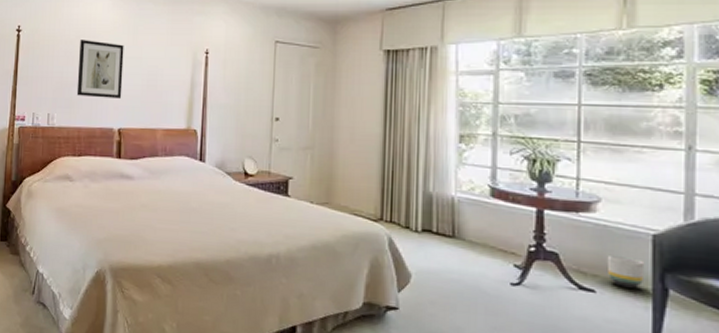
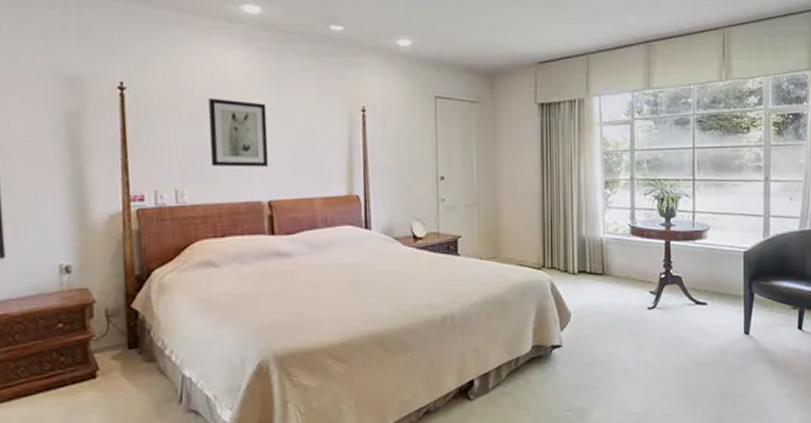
planter: present [606,254,645,288] -> none [714,272,739,297]

